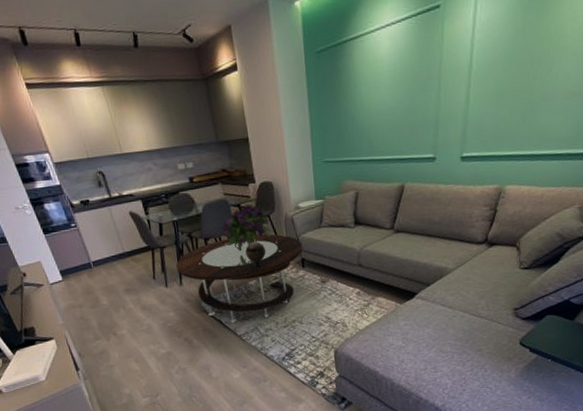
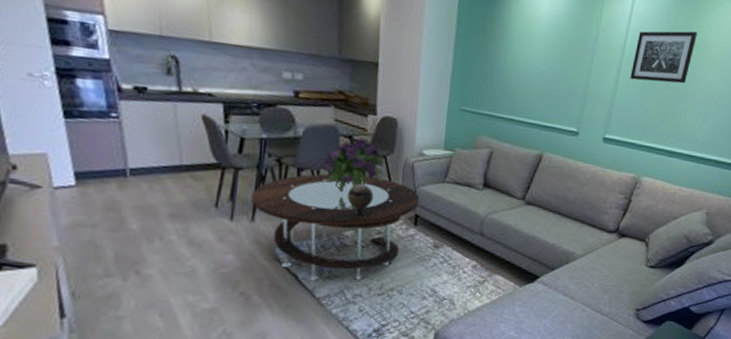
wall art: none [481,24,550,93] -> present [630,31,697,84]

